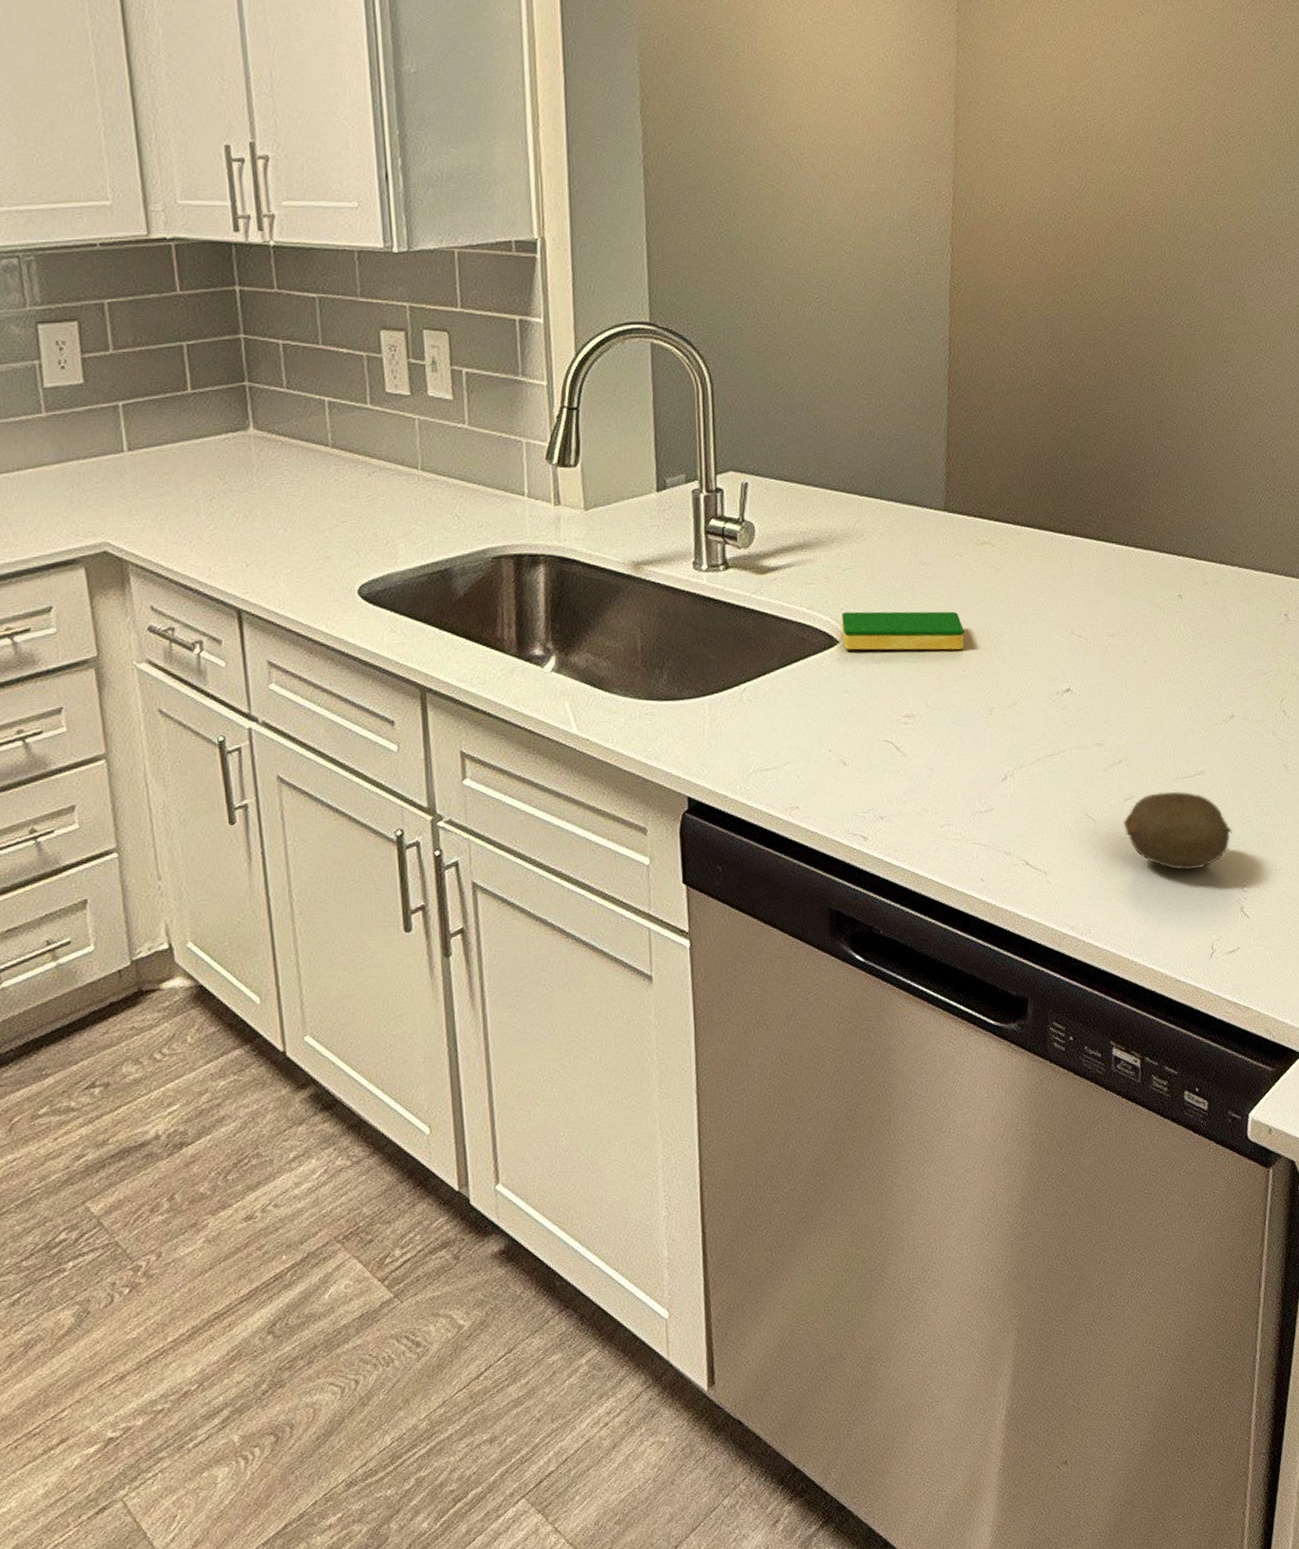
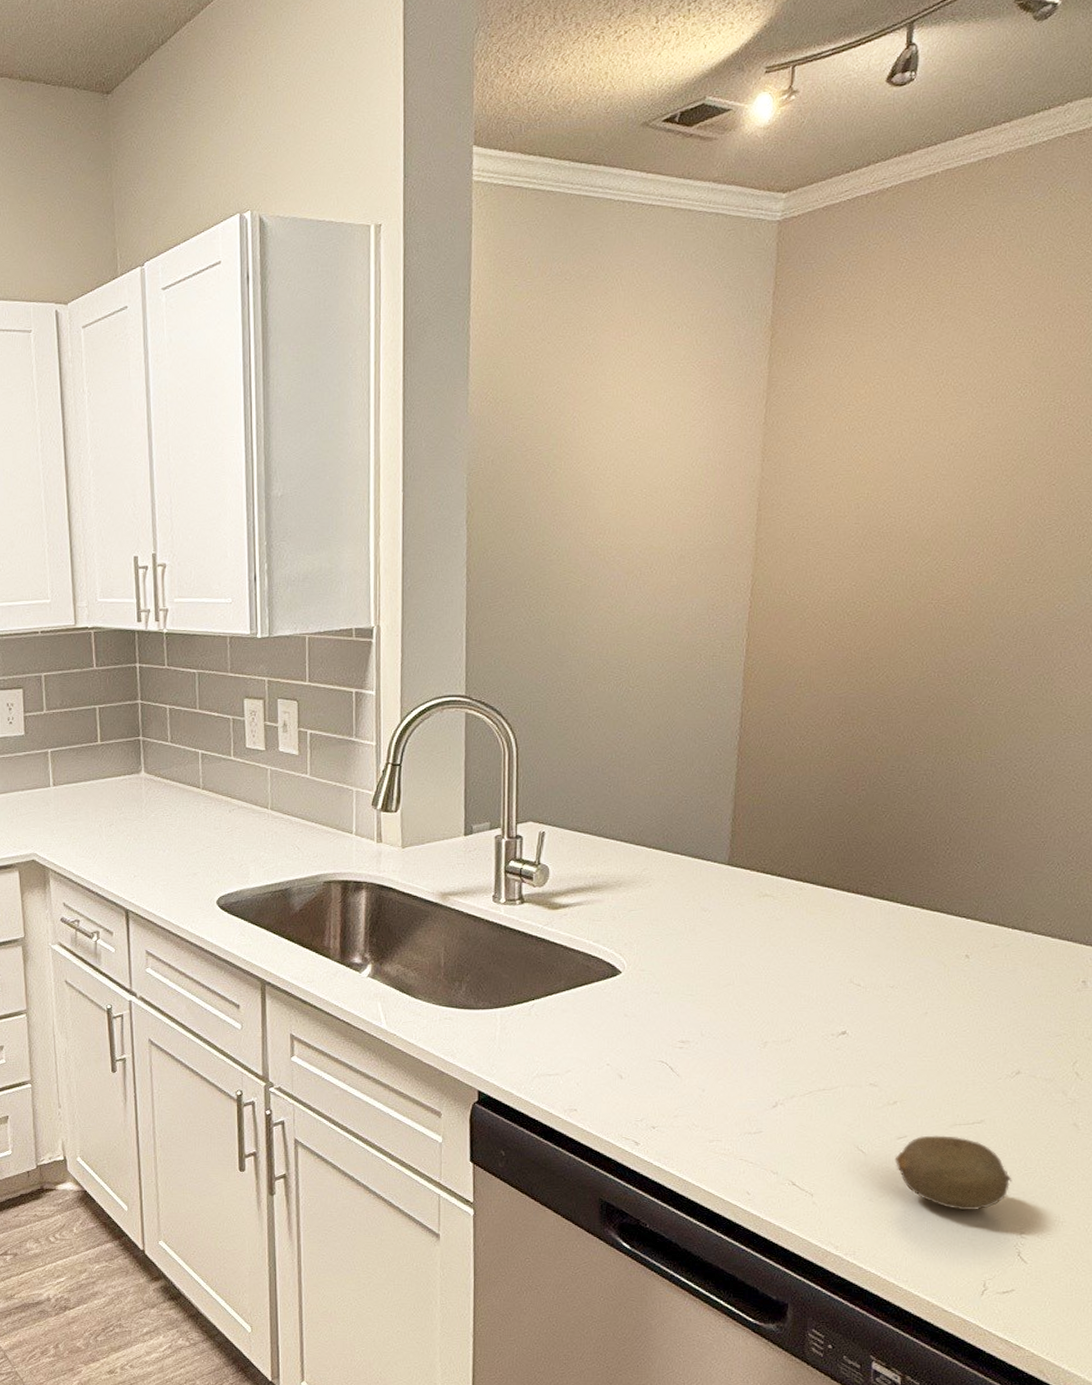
dish sponge: present [841,611,965,651] -> none [624,947,743,988]

